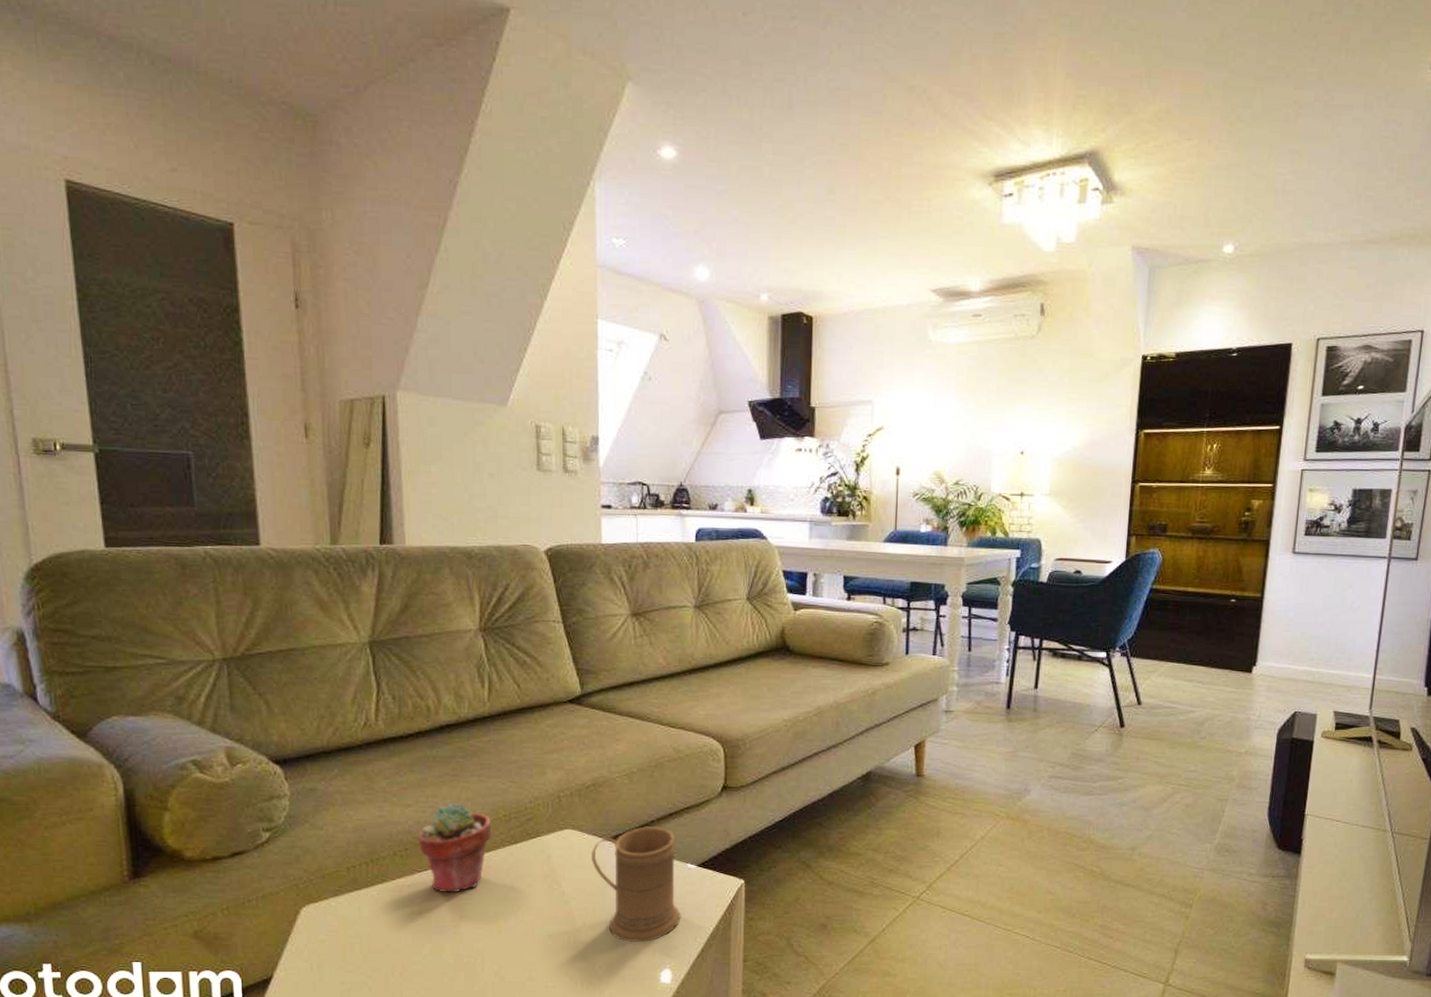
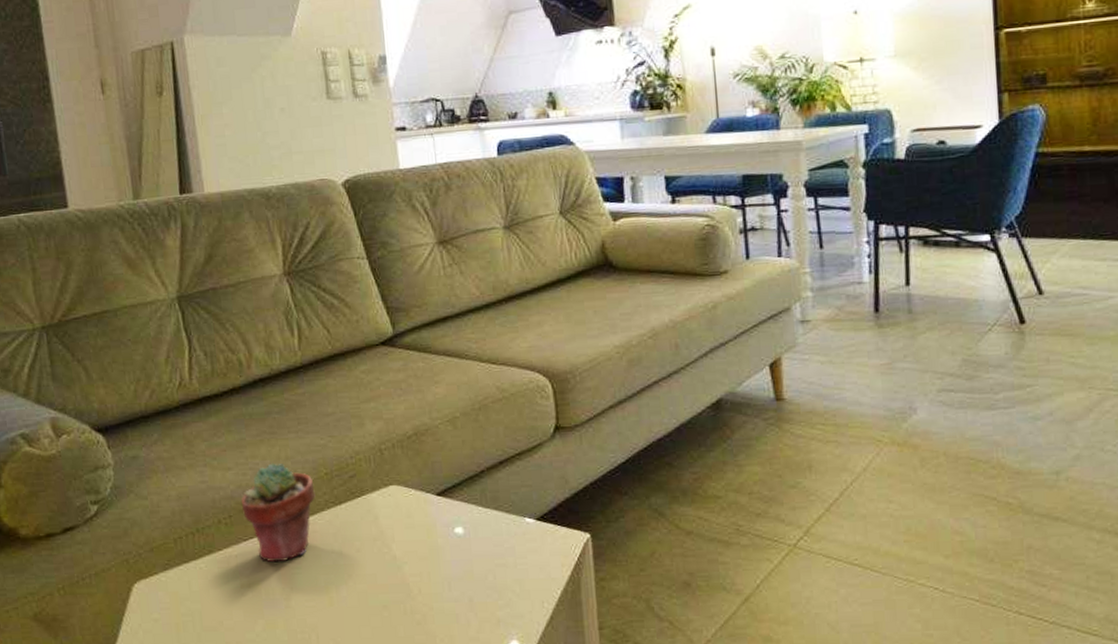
mug: present [592,826,681,942] -> none [420,477,524,610]

